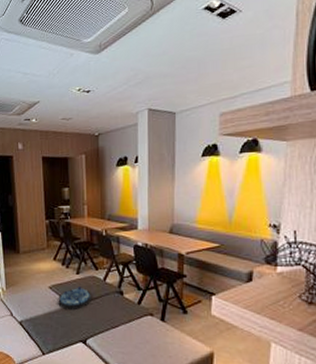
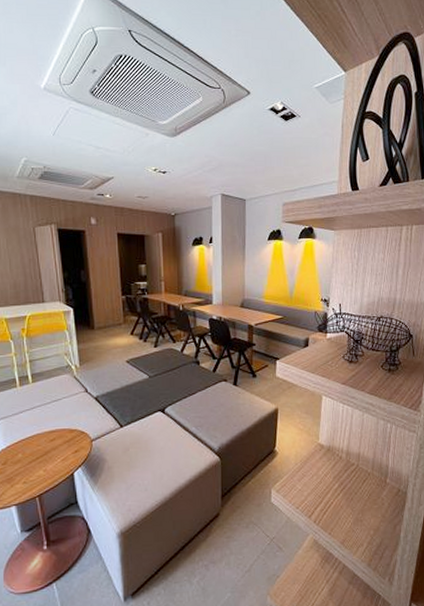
serving tray: present [58,287,91,311] -> none [136,359,169,382]

